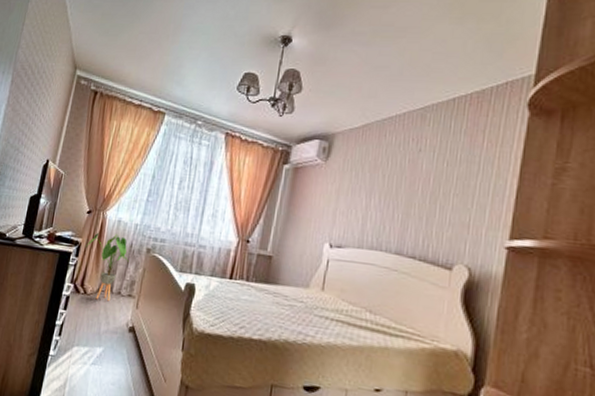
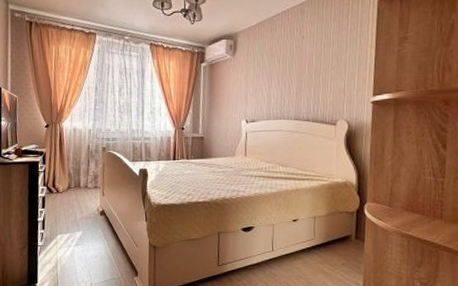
house plant: present [85,232,129,302] -> none [49,140,89,195]

